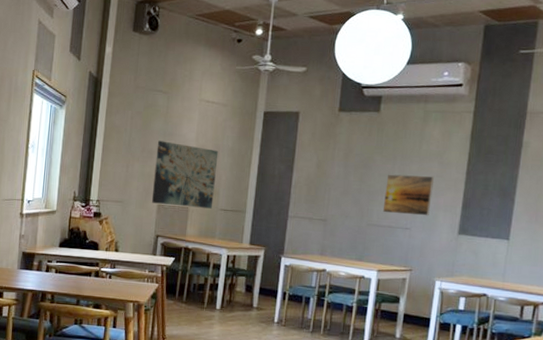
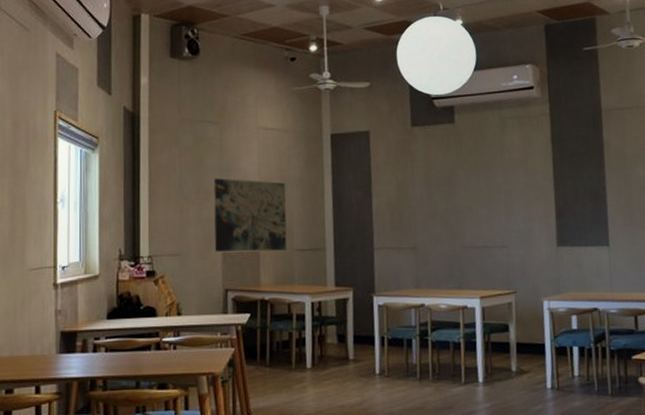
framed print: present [382,174,435,216] -> none [473,186,524,232]

